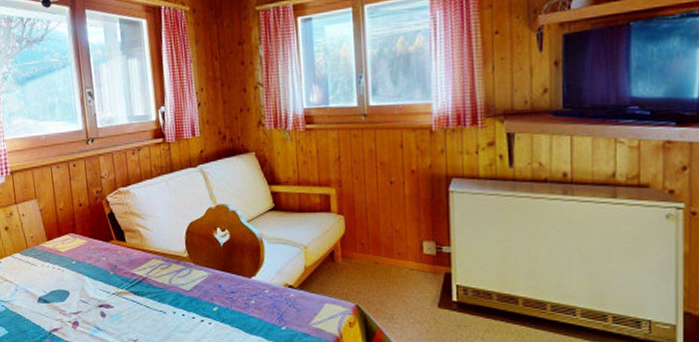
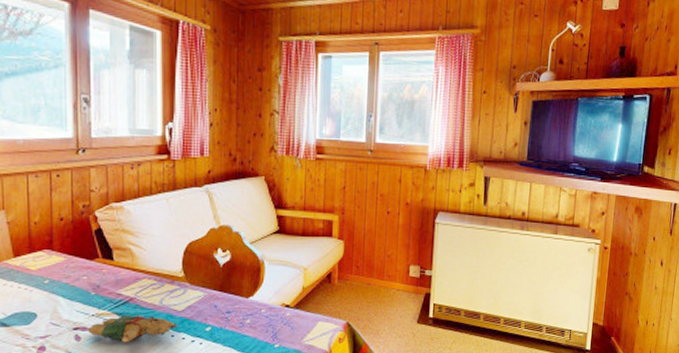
teddy bear: none [110,293,187,321] -> present [88,314,177,343]

